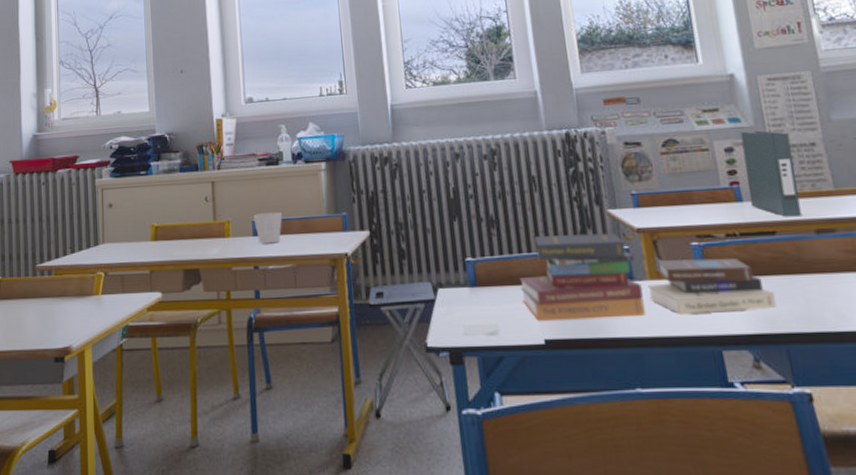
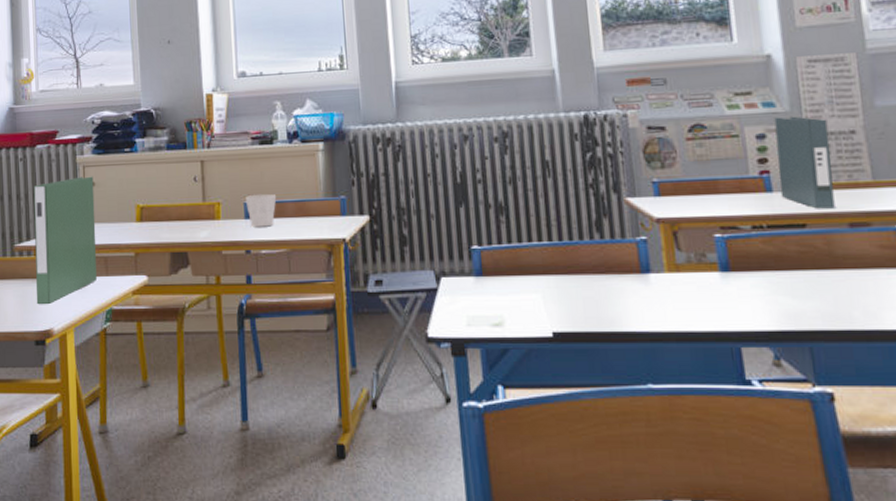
binder: none [54,198,114,322] -> present [33,176,97,304]
books: present [520,232,646,321] -> none [529,222,661,313]
books: present [647,257,777,316] -> none [665,251,803,310]

